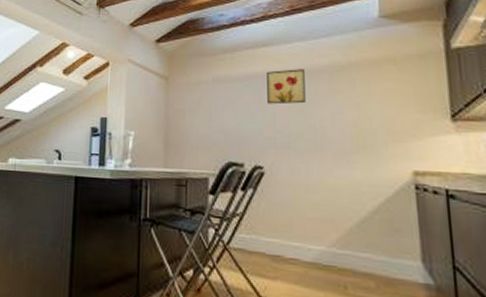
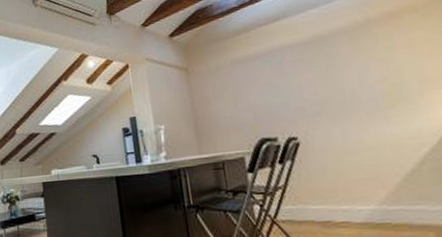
wall art: present [267,69,306,105] -> none [284,35,329,76]

